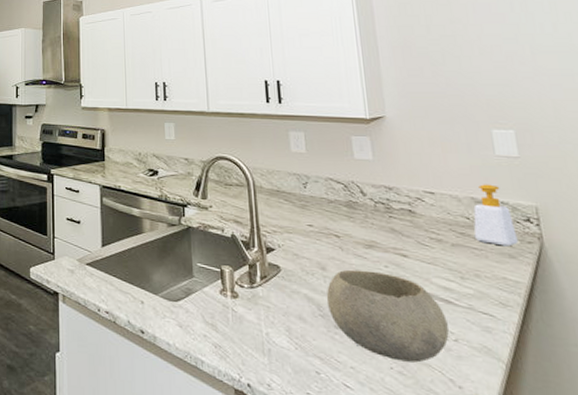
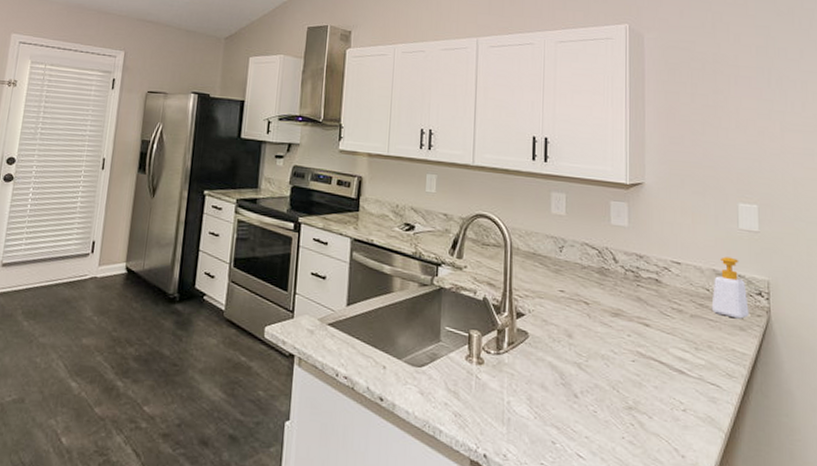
bowl: present [326,269,449,363] -> none [569,337,678,432]

